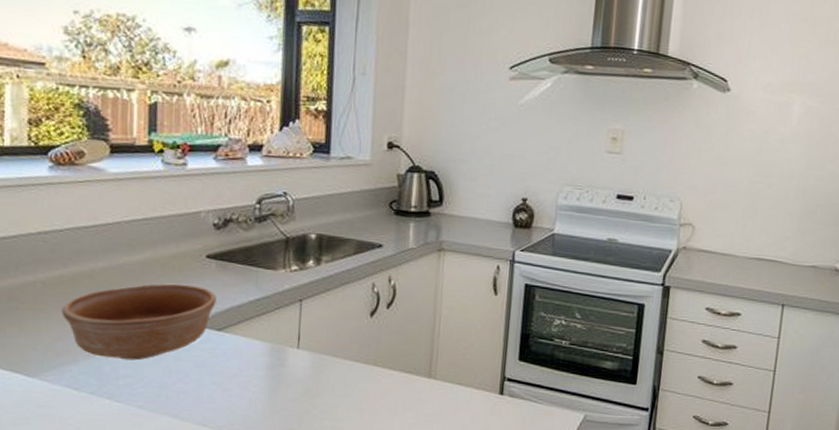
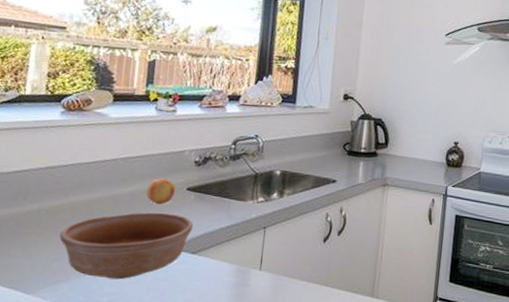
fruit: none [159,243,192,275] -> present [146,177,175,205]

